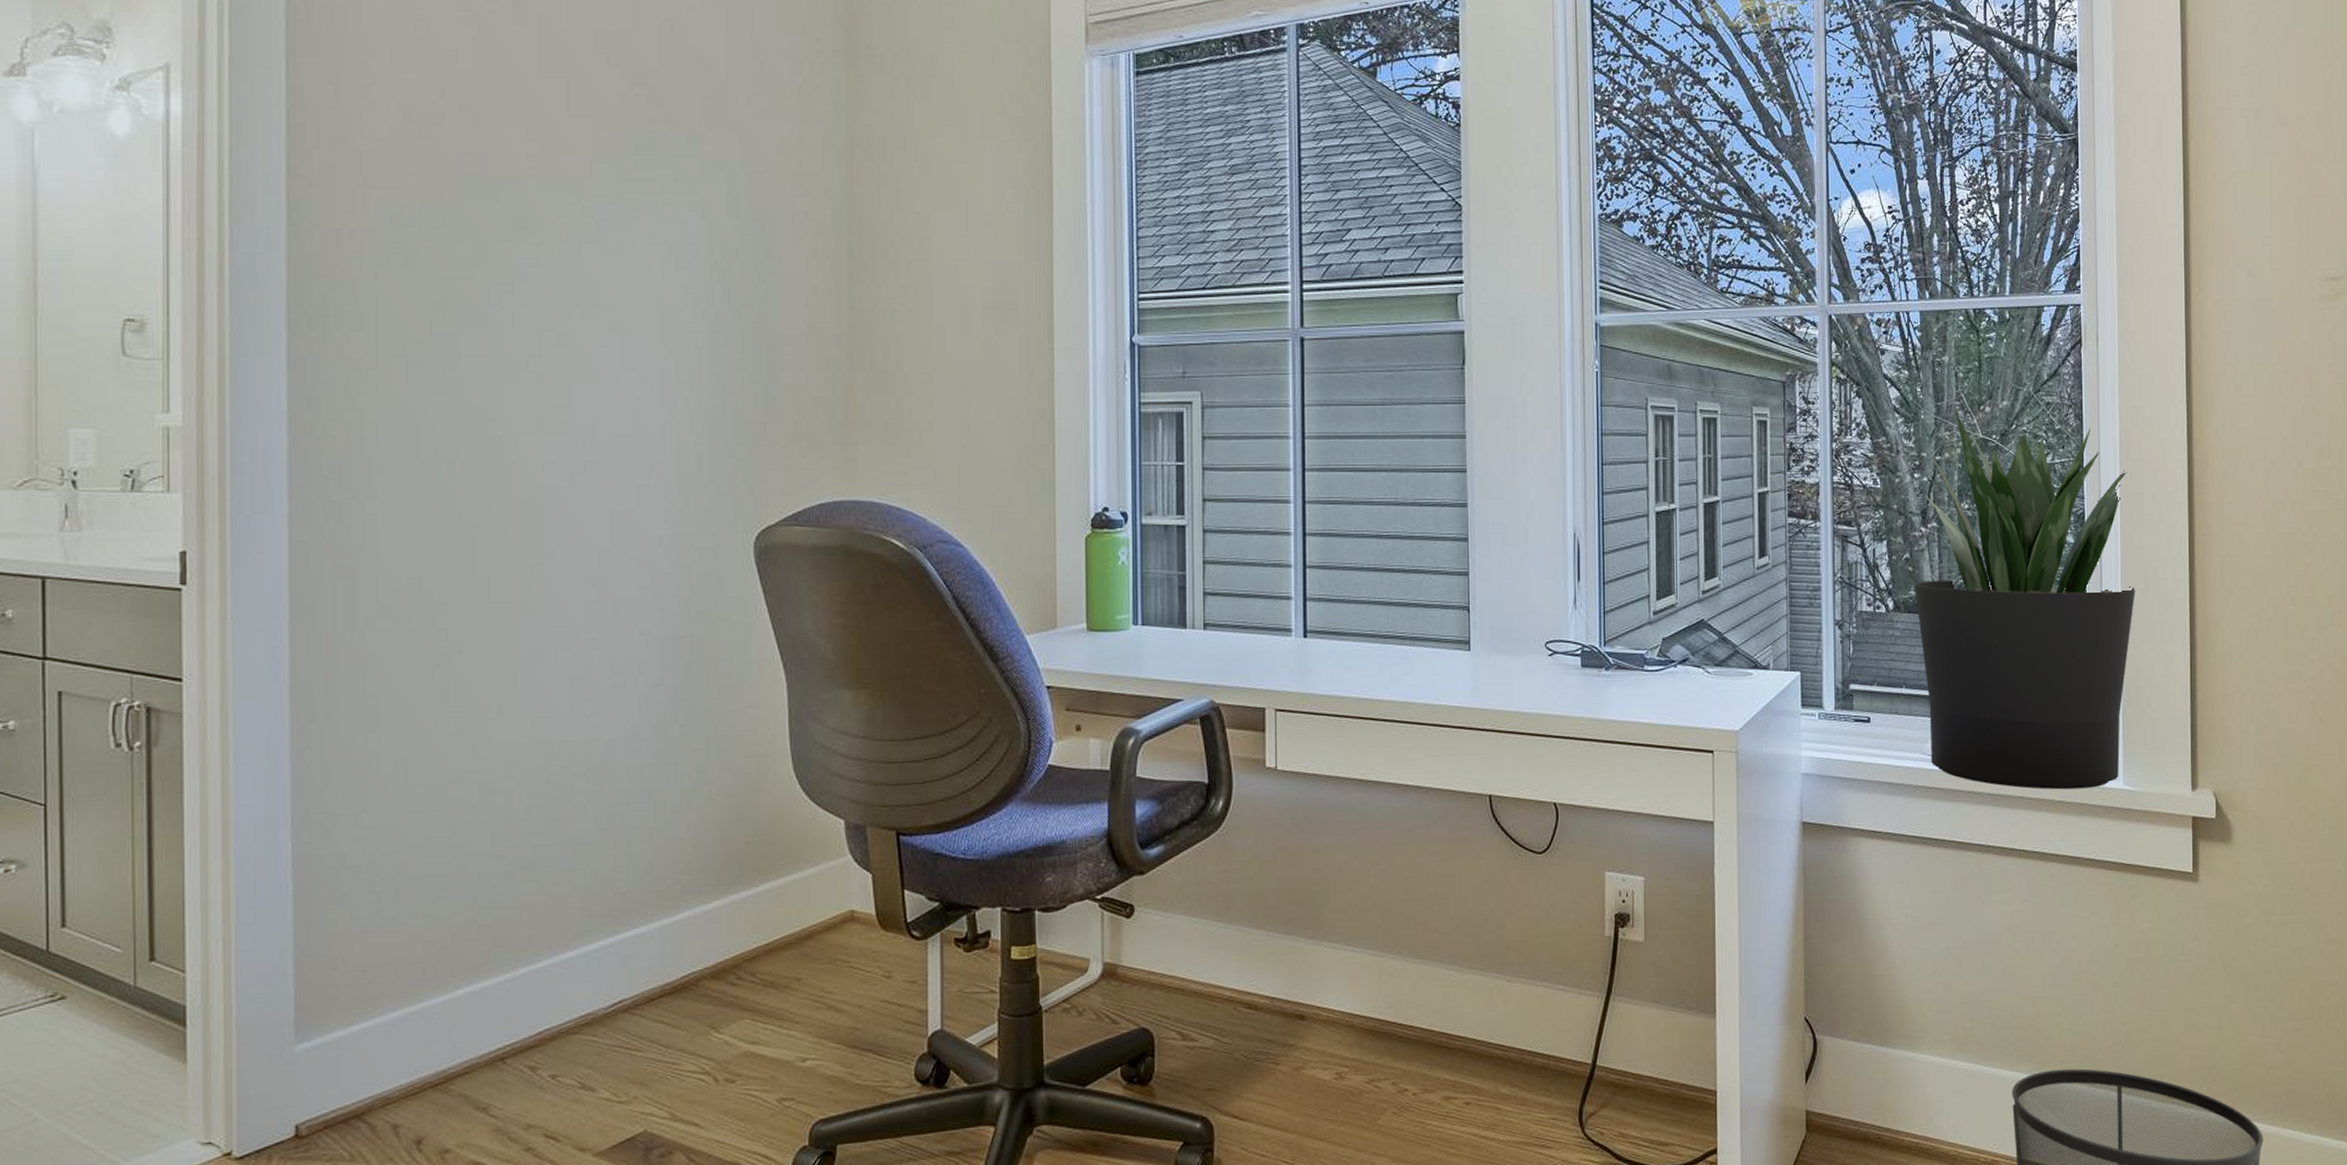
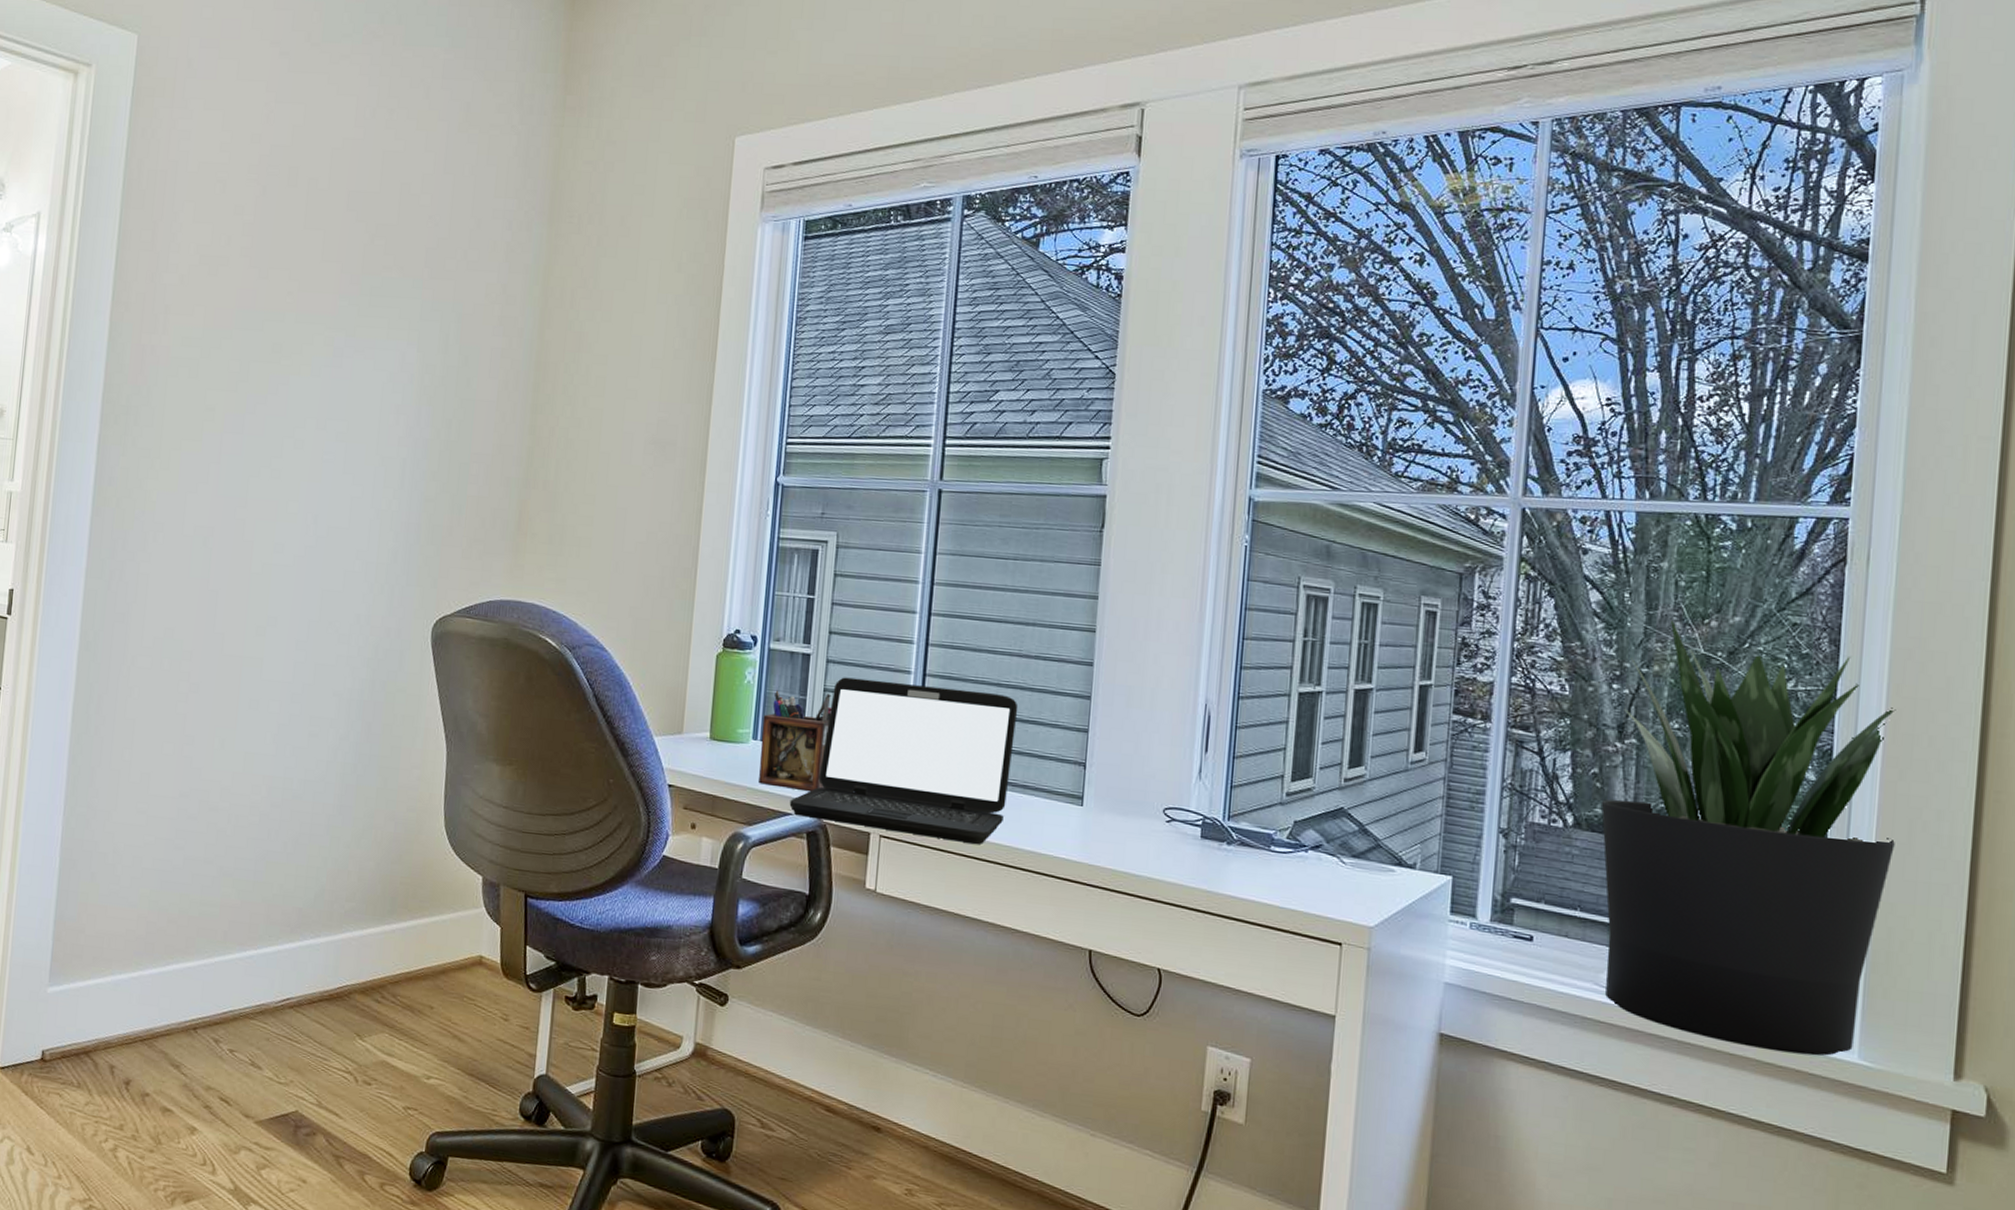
desk organizer: none [1142,566,1214,674] -> present [759,689,832,792]
laptop: none [1179,545,1400,705] -> present [789,677,1019,844]

